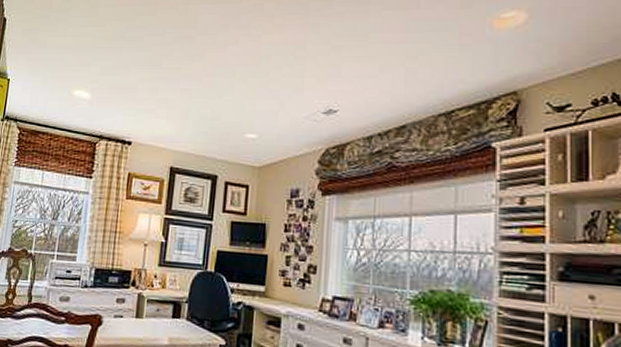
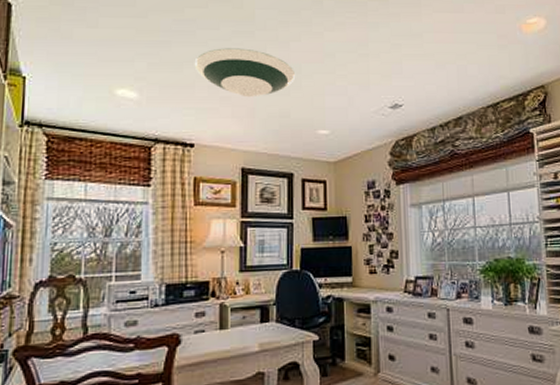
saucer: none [139,52,230,100] -> present [194,48,296,98]

